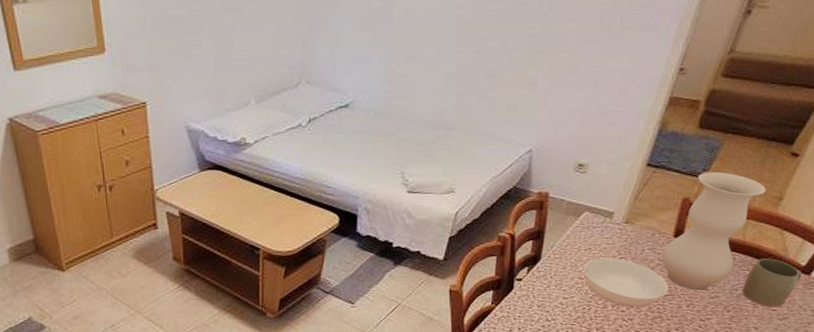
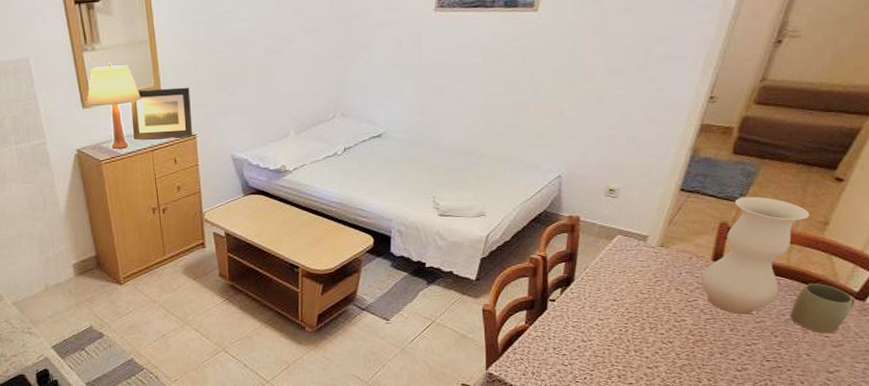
table lamp: none [18,18,82,118] -> present [86,63,141,149]
picture frame: none [70,48,143,108] -> present [131,87,193,141]
bowl: present [583,257,668,308] -> none [618,280,709,331]

